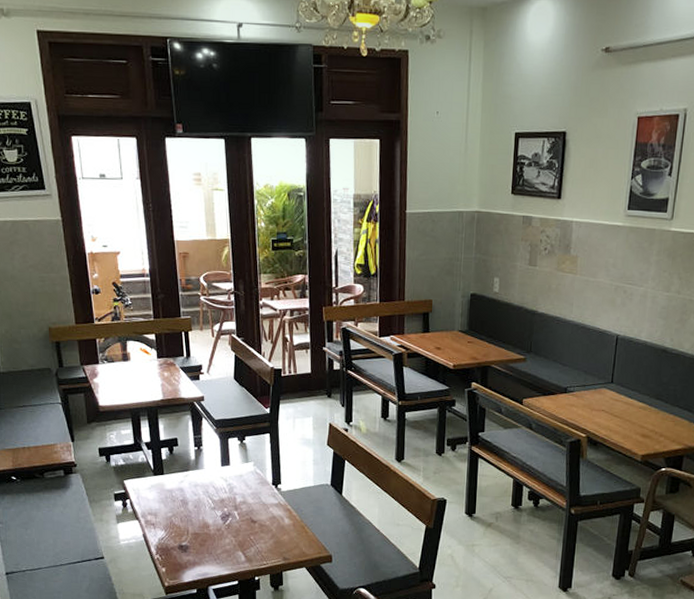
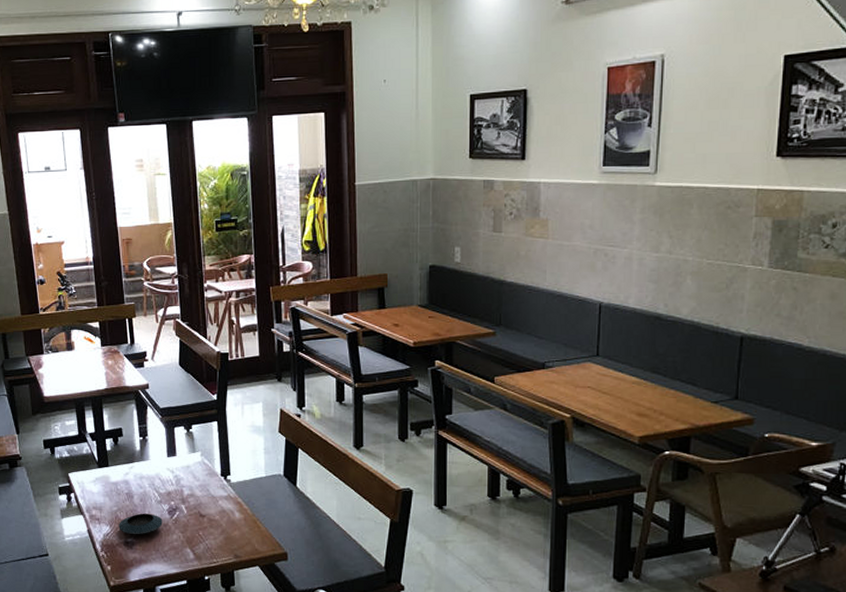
saucer: none [173,519,216,538] -> present [119,513,163,534]

